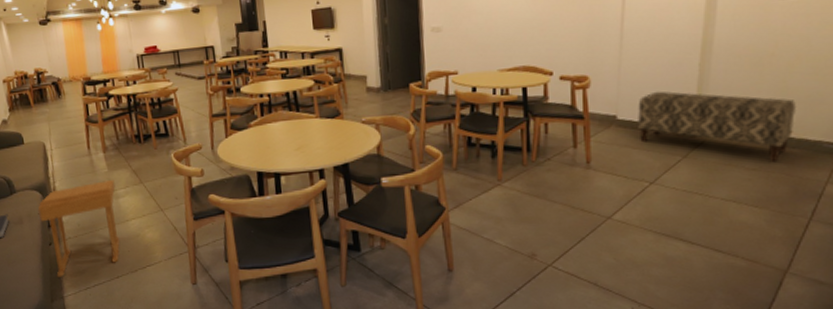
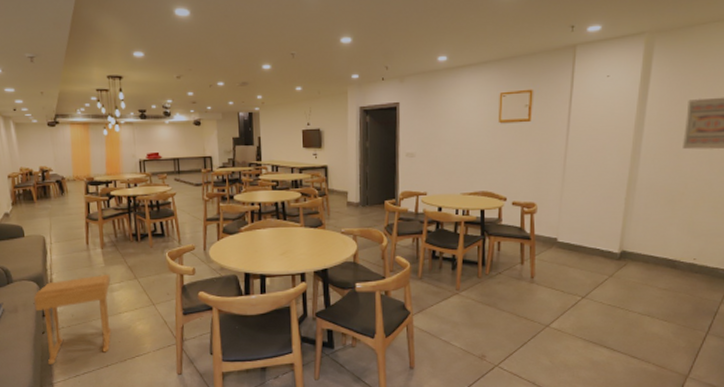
bench: present [638,91,797,163] -> none [574,219,700,284]

